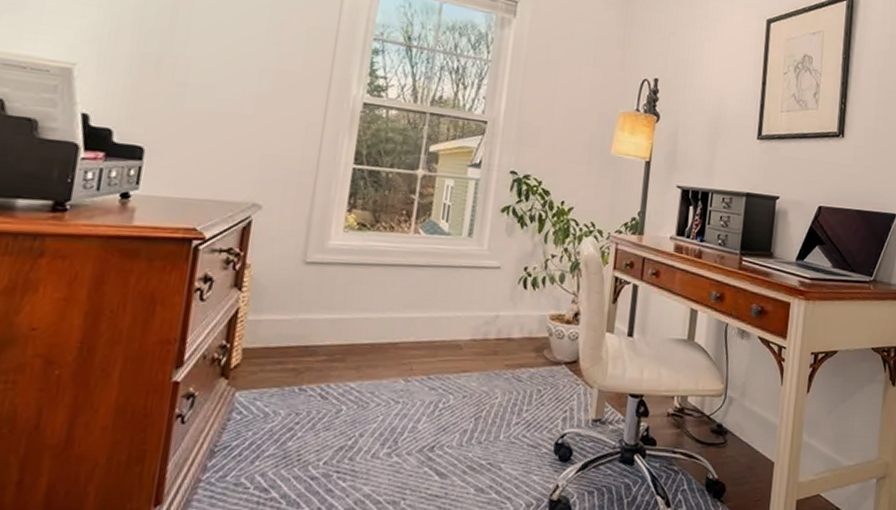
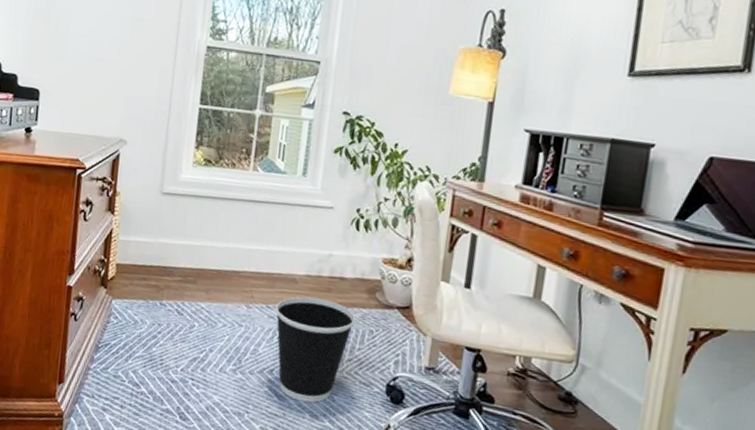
wastebasket: none [437,362,524,476] -> present [275,296,356,403]

